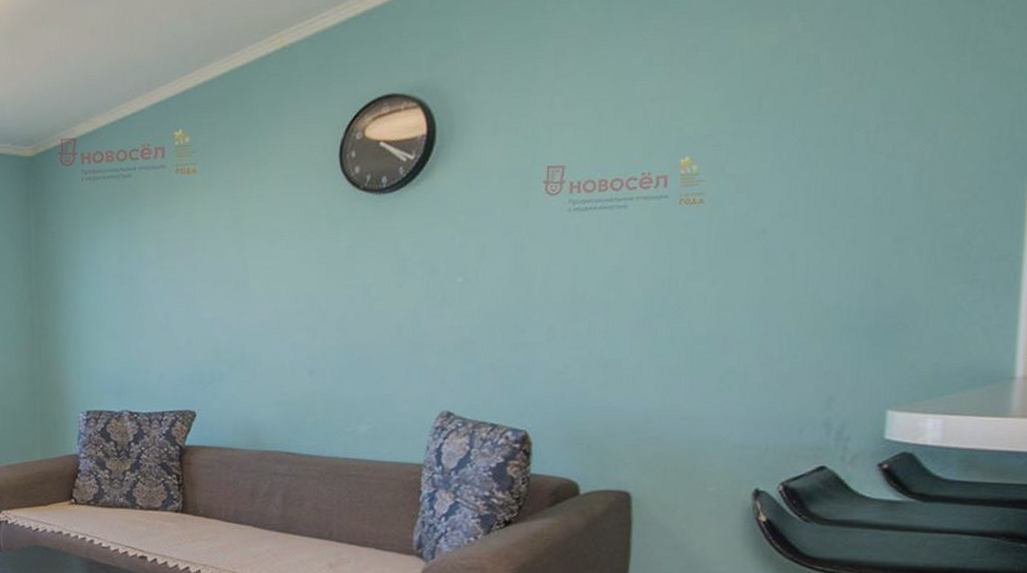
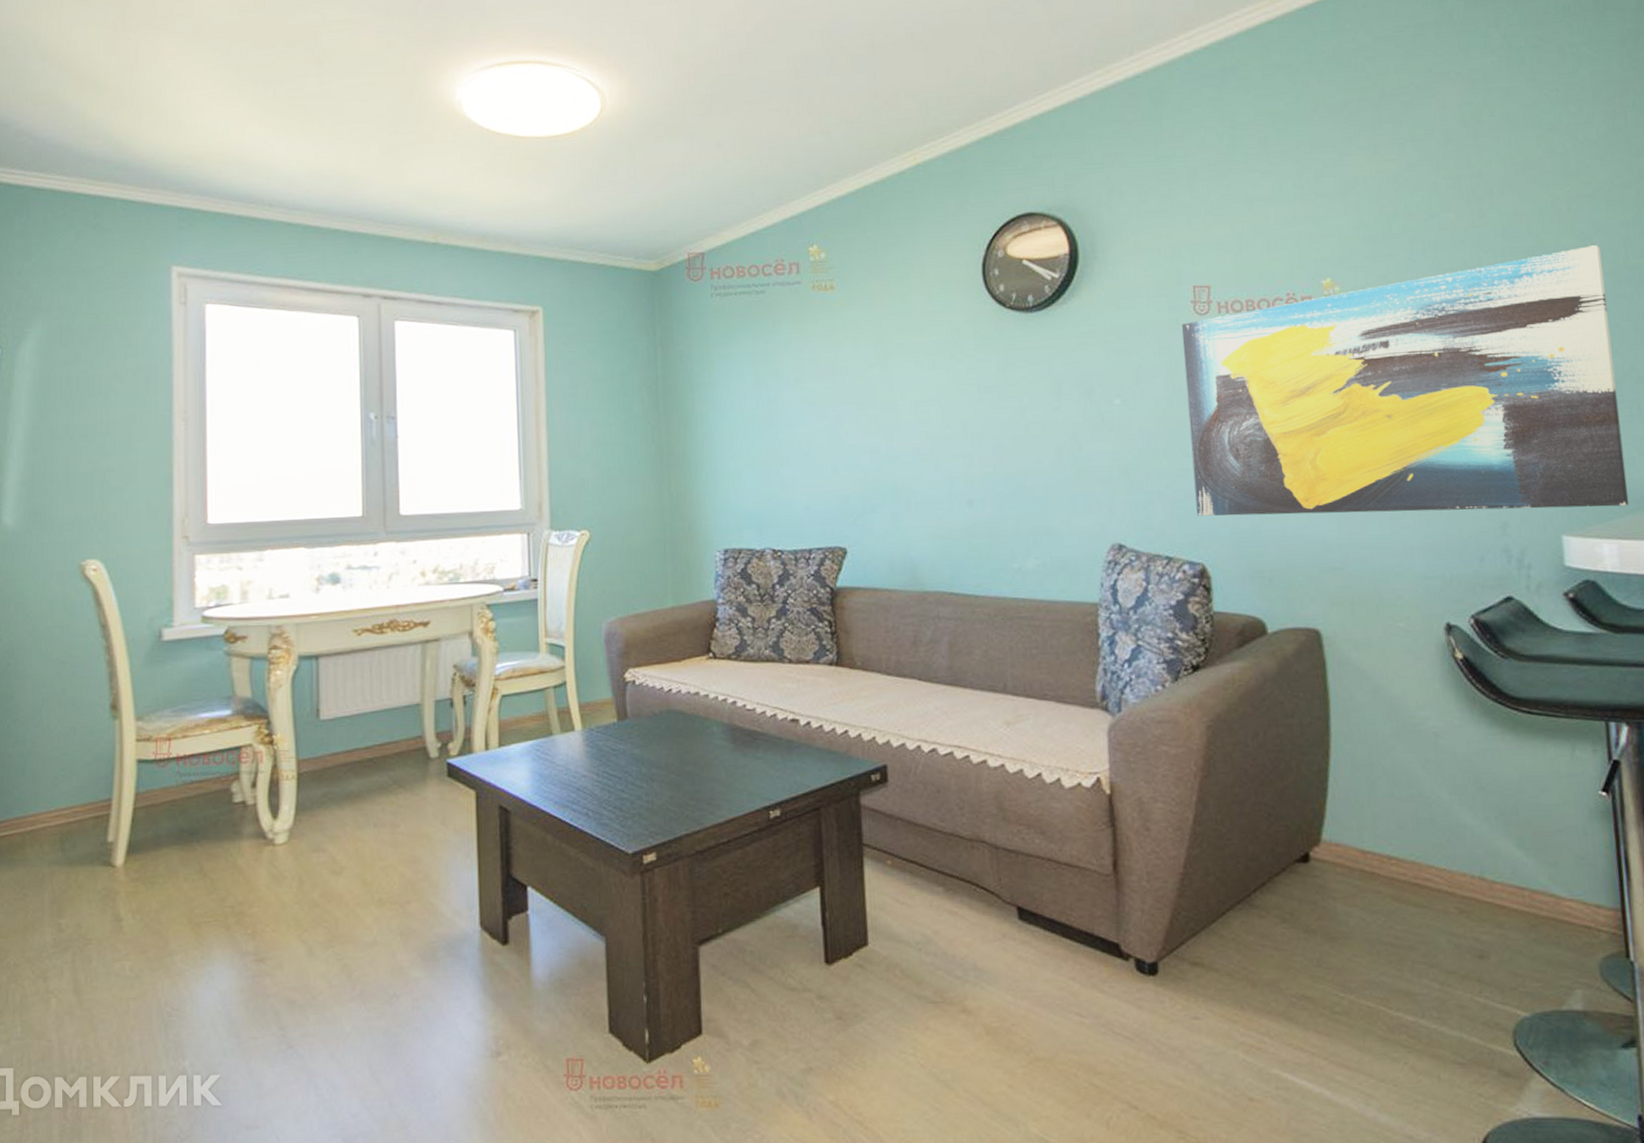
wall art: none [525,119,986,388] -> present [1181,245,1630,516]

